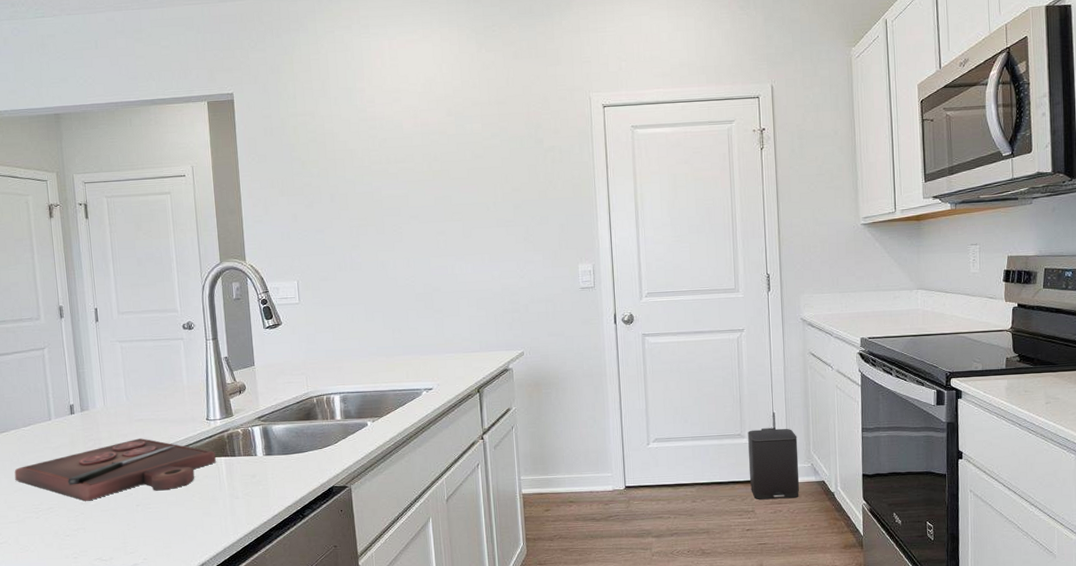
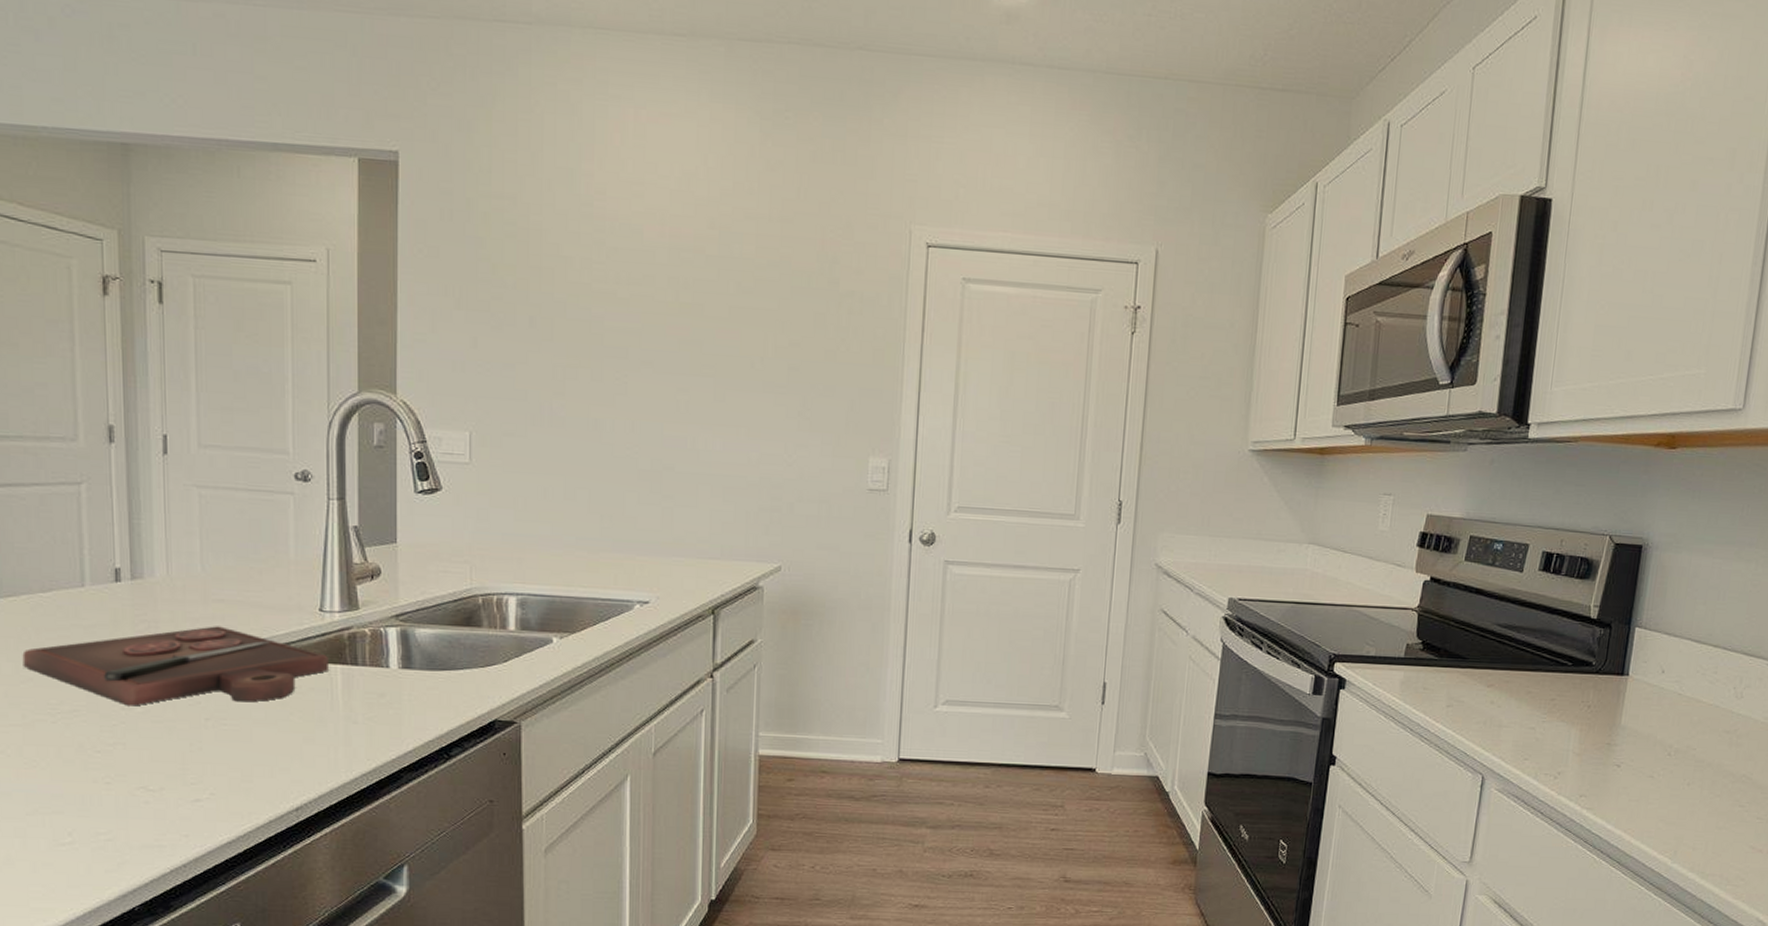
pedal bin: present [748,428,799,500] -> none [1063,701,1131,795]

